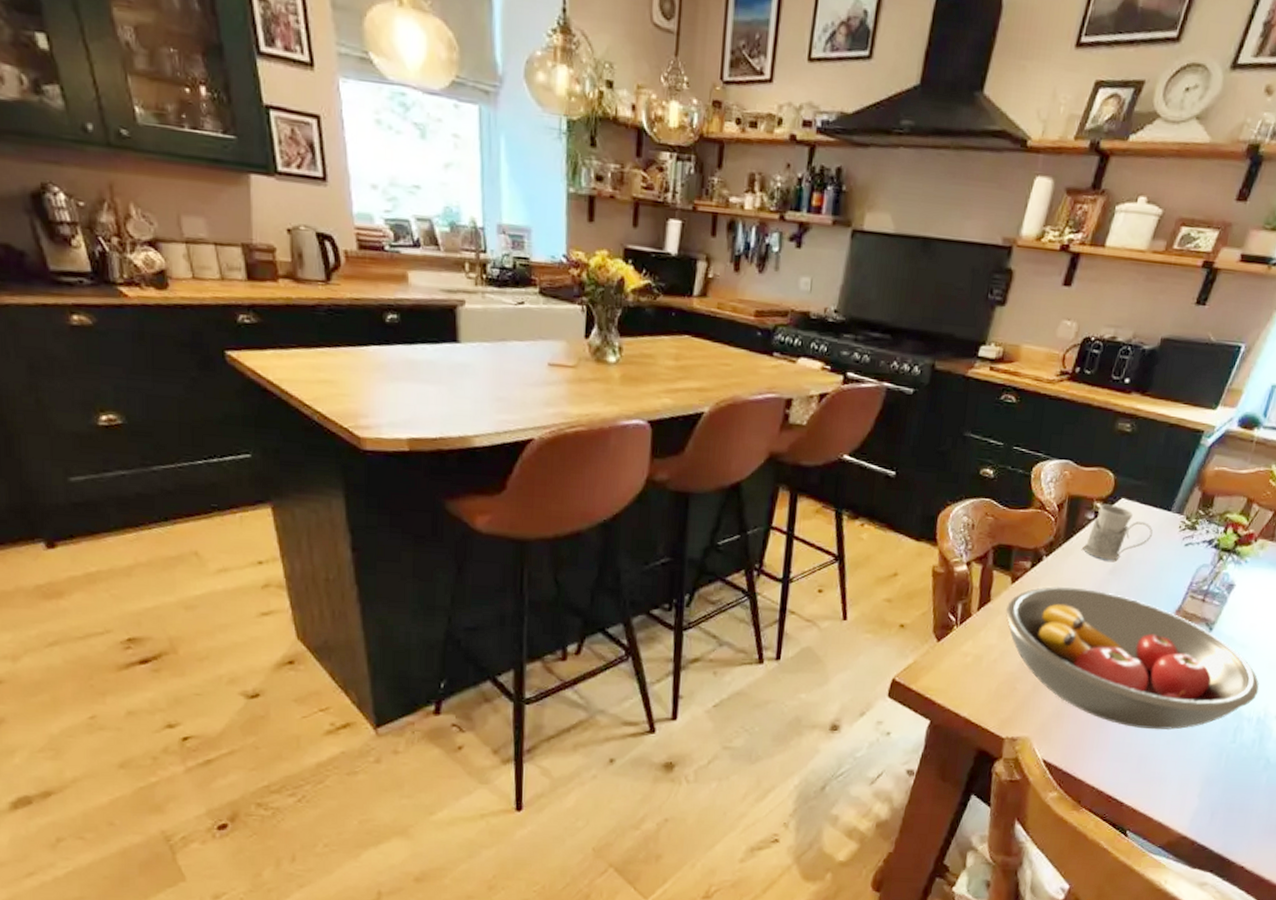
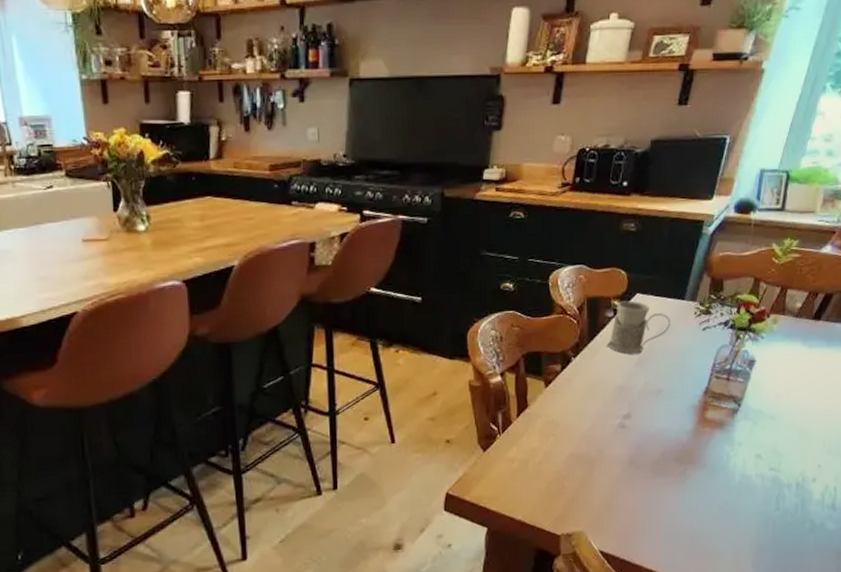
fruit bowl: present [1005,587,1259,731] -> none [543,382,794,509]

